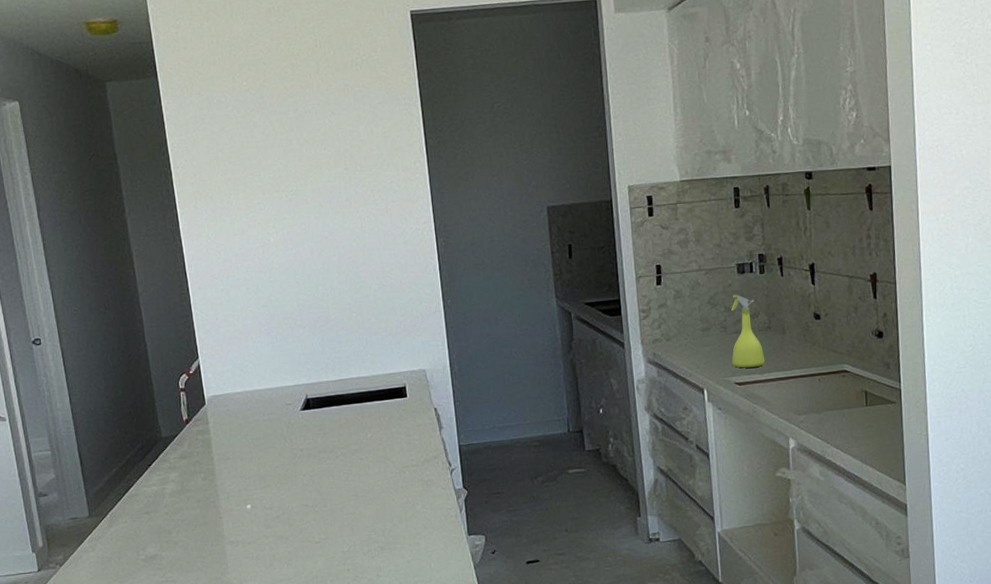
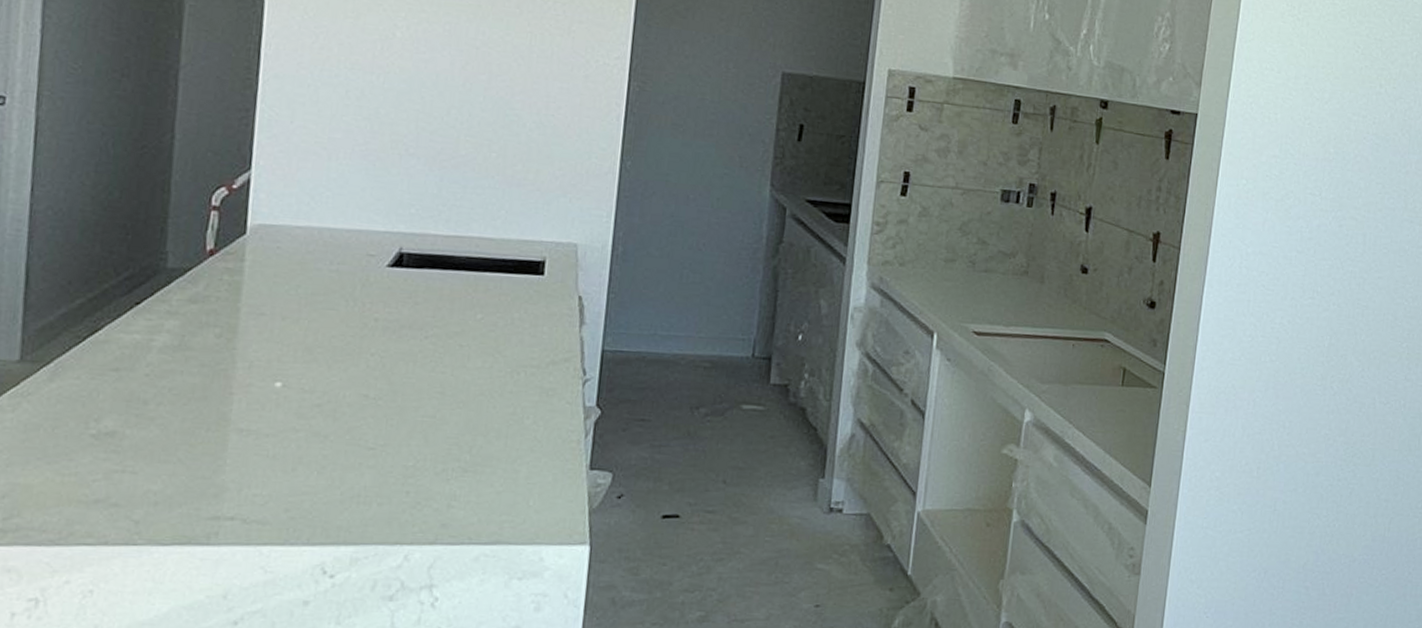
spray bottle: present [731,295,766,369] -> none [973,226,1015,317]

